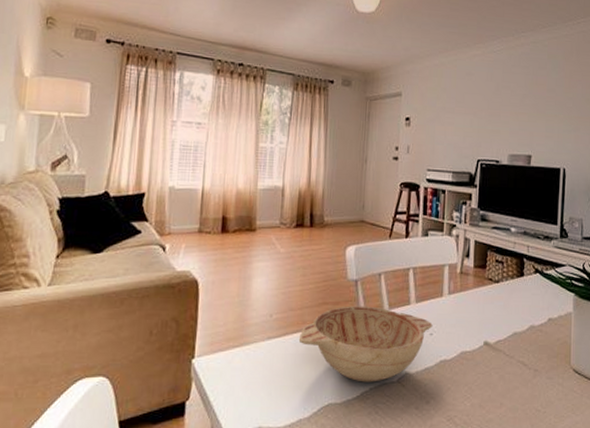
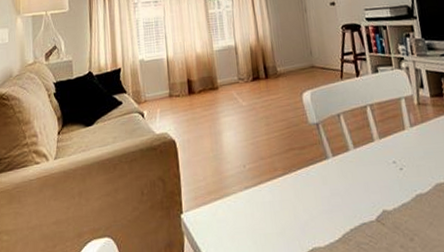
decorative bowl: present [298,306,433,382] -> none [273,147,401,224]

